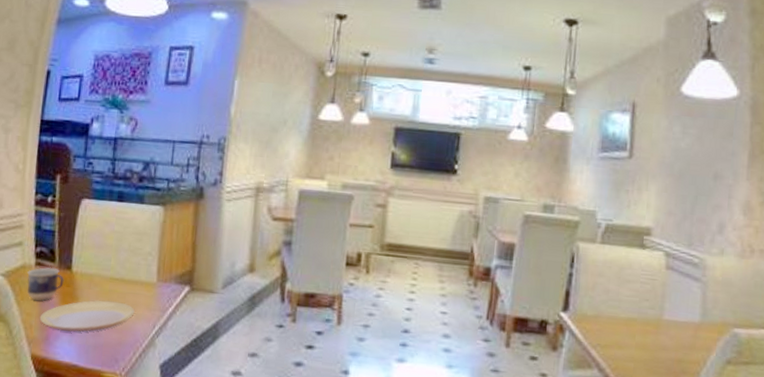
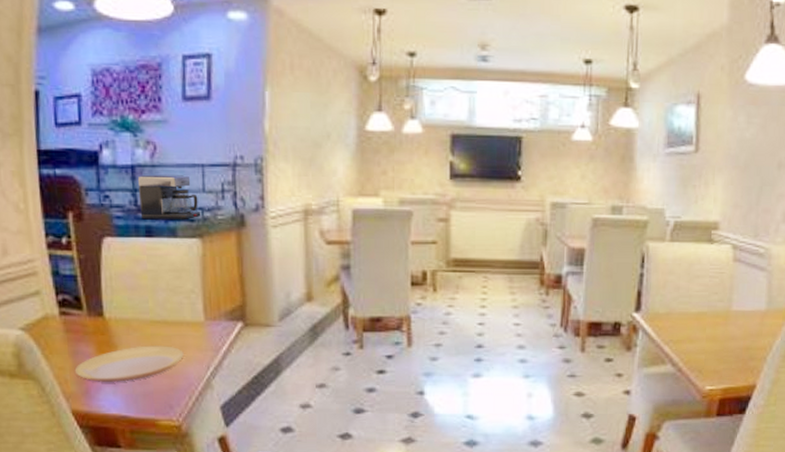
cup: present [27,267,64,301] -> none [51,315,97,354]
coffee maker: none [116,147,167,189] -> present [137,174,201,220]

